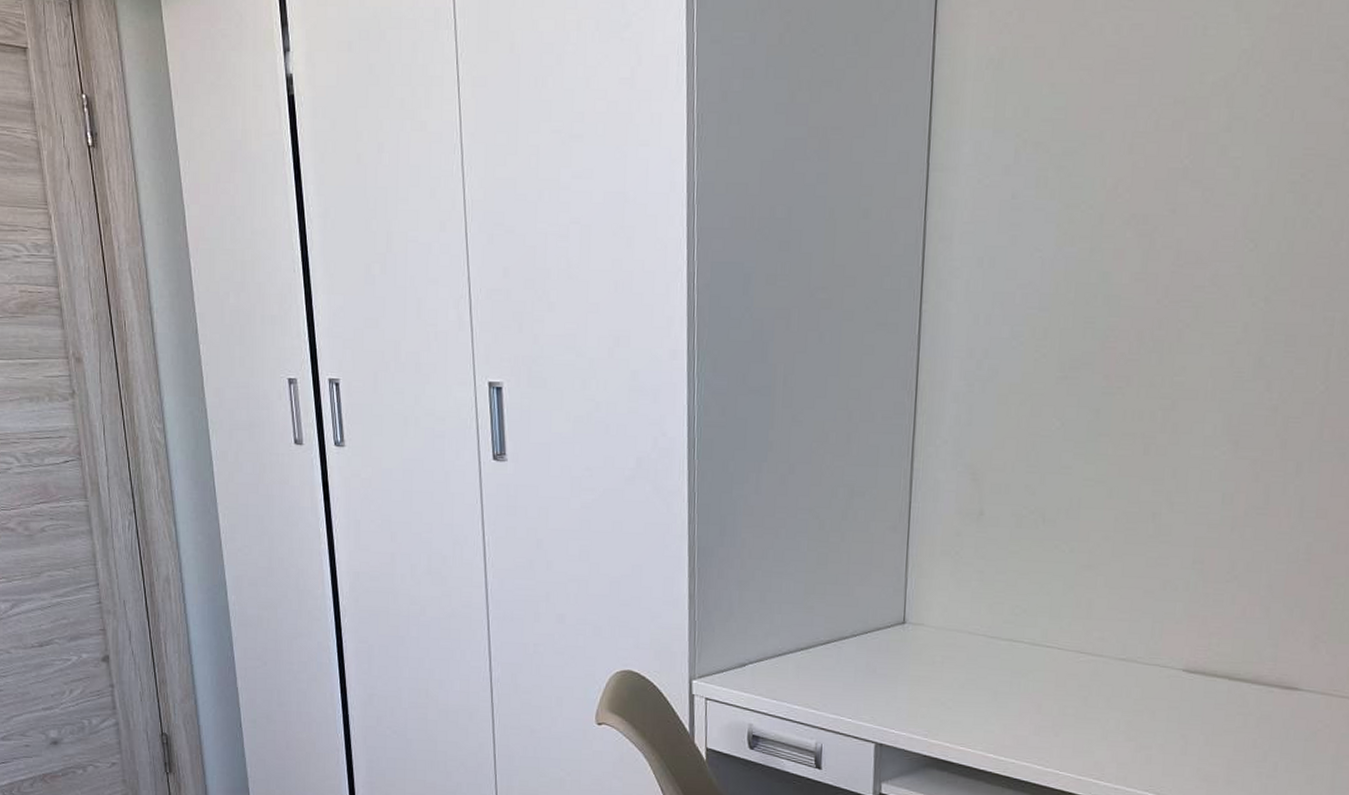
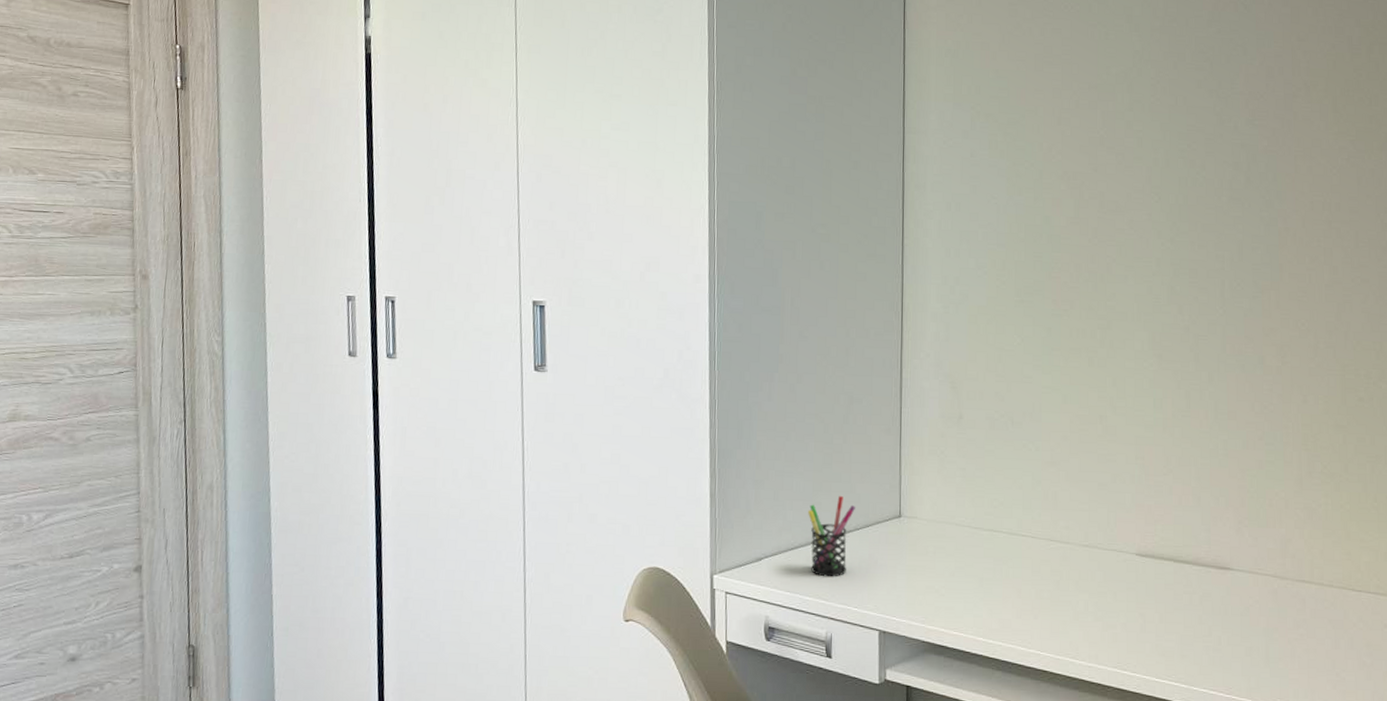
pen holder: none [798,599,853,686] -> present [808,495,855,578]

